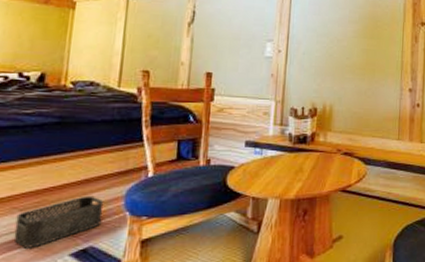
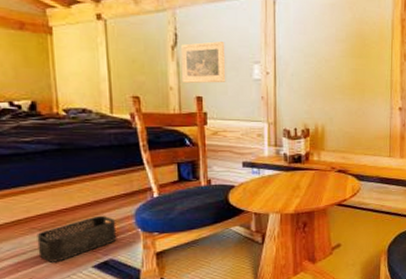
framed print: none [193,19,241,60] -> present [180,41,226,83]

